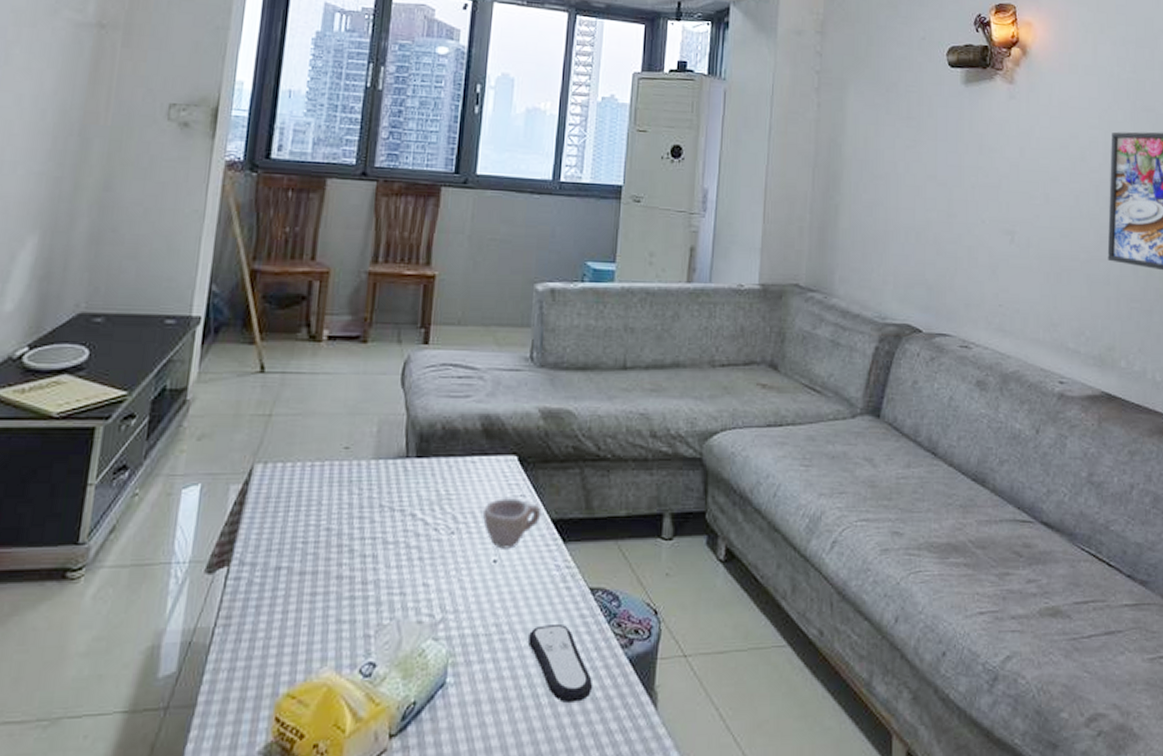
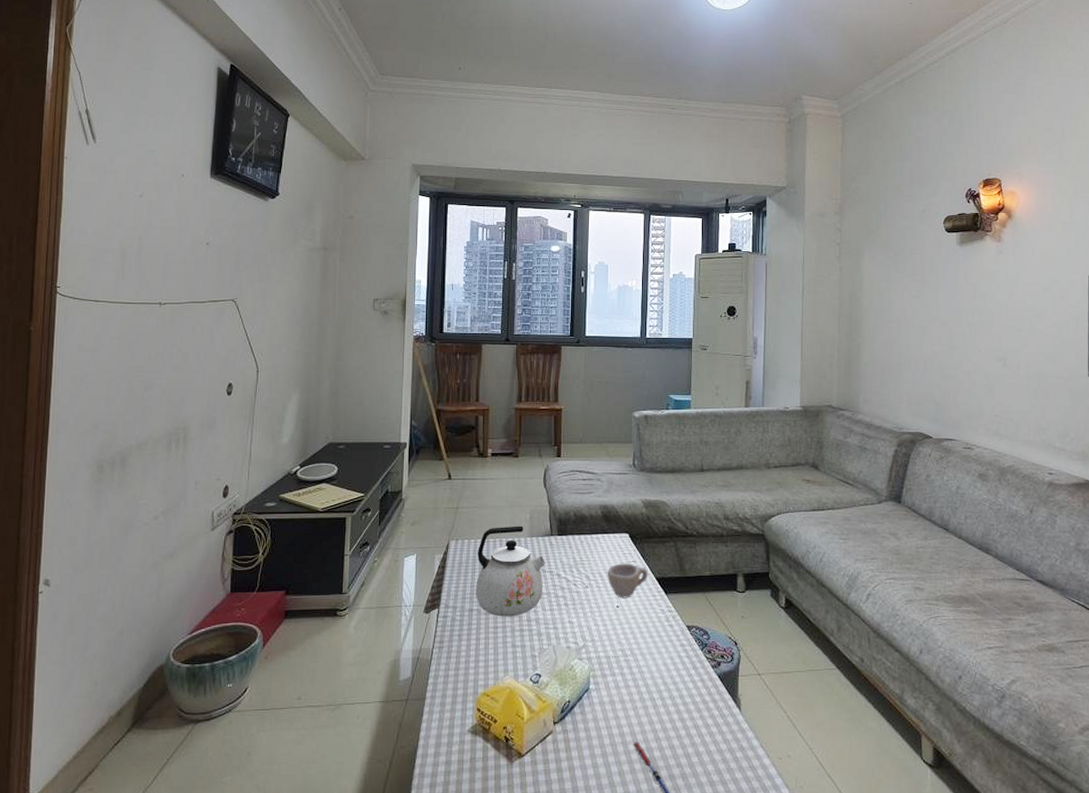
kettle: none [286,442,396,578] -> present [475,525,546,617]
remote control: present [528,623,593,703] -> none [645,650,693,704]

